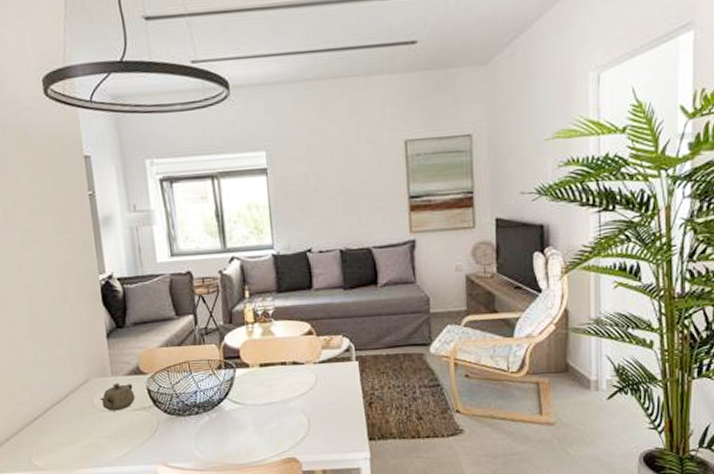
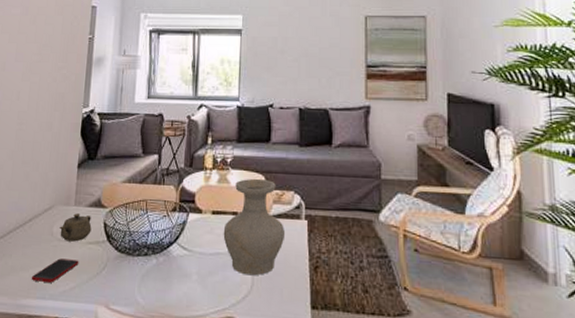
cell phone: none [81,427,129,452] -> present [31,258,79,283]
vase: none [273,326,338,419] -> present [223,178,286,276]

